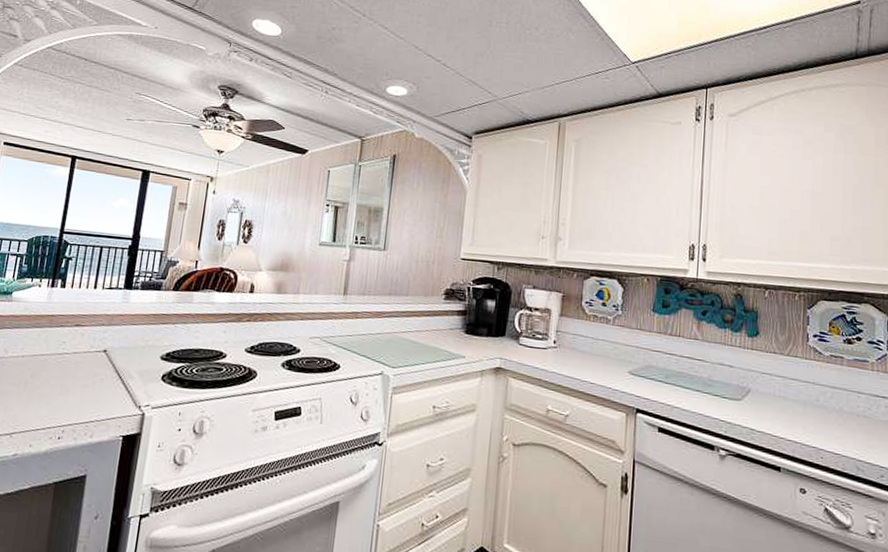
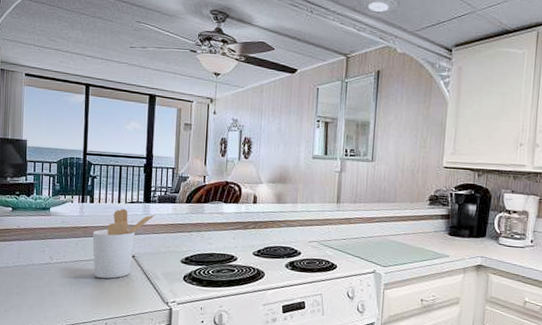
utensil holder: none [55,295,137,377] -> present [92,208,156,279]

